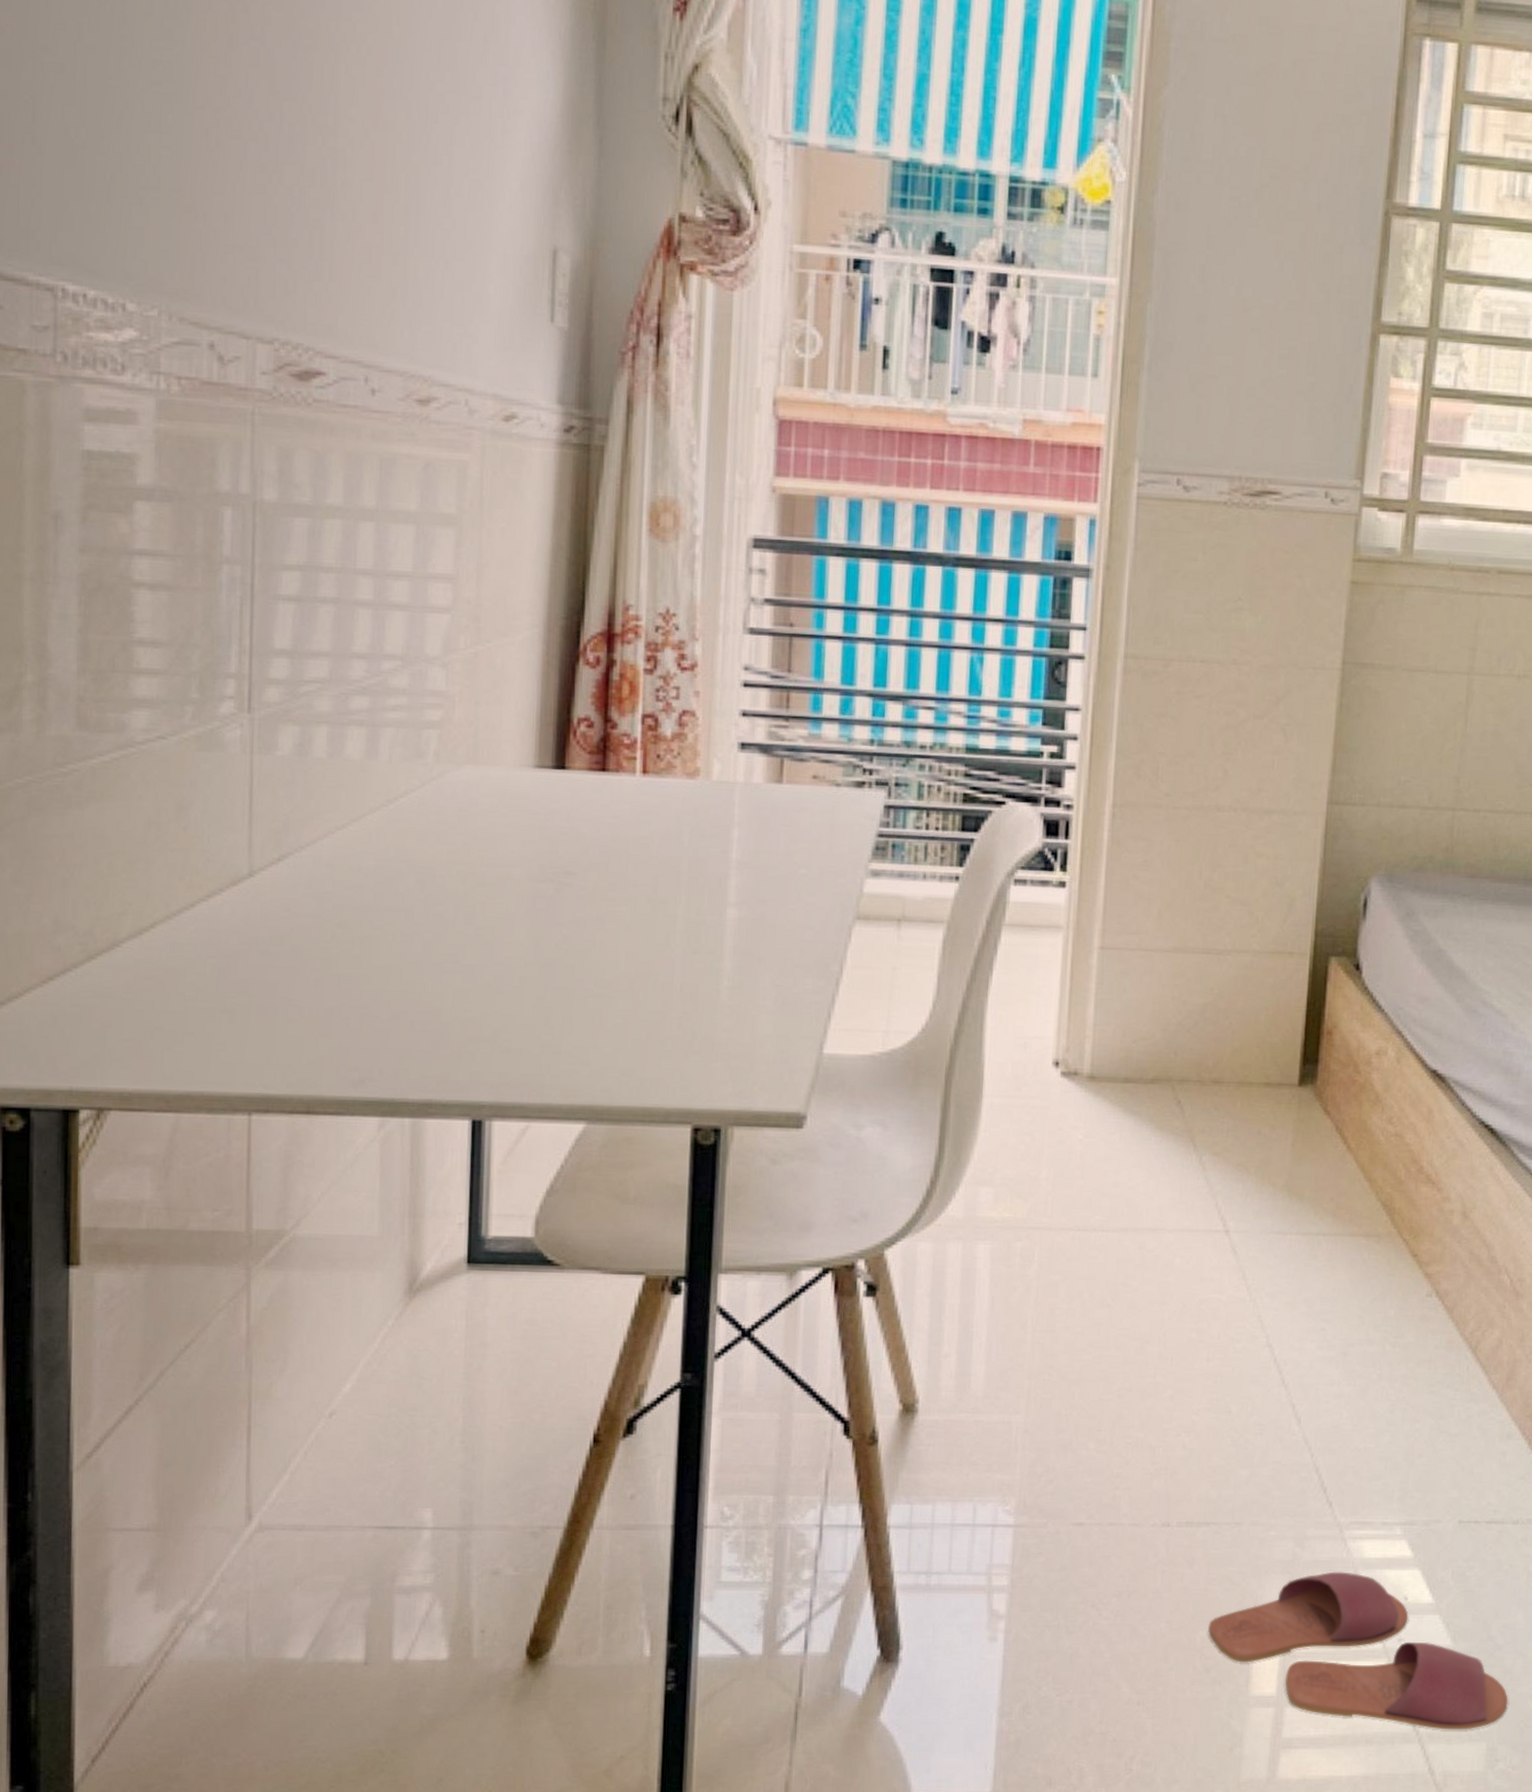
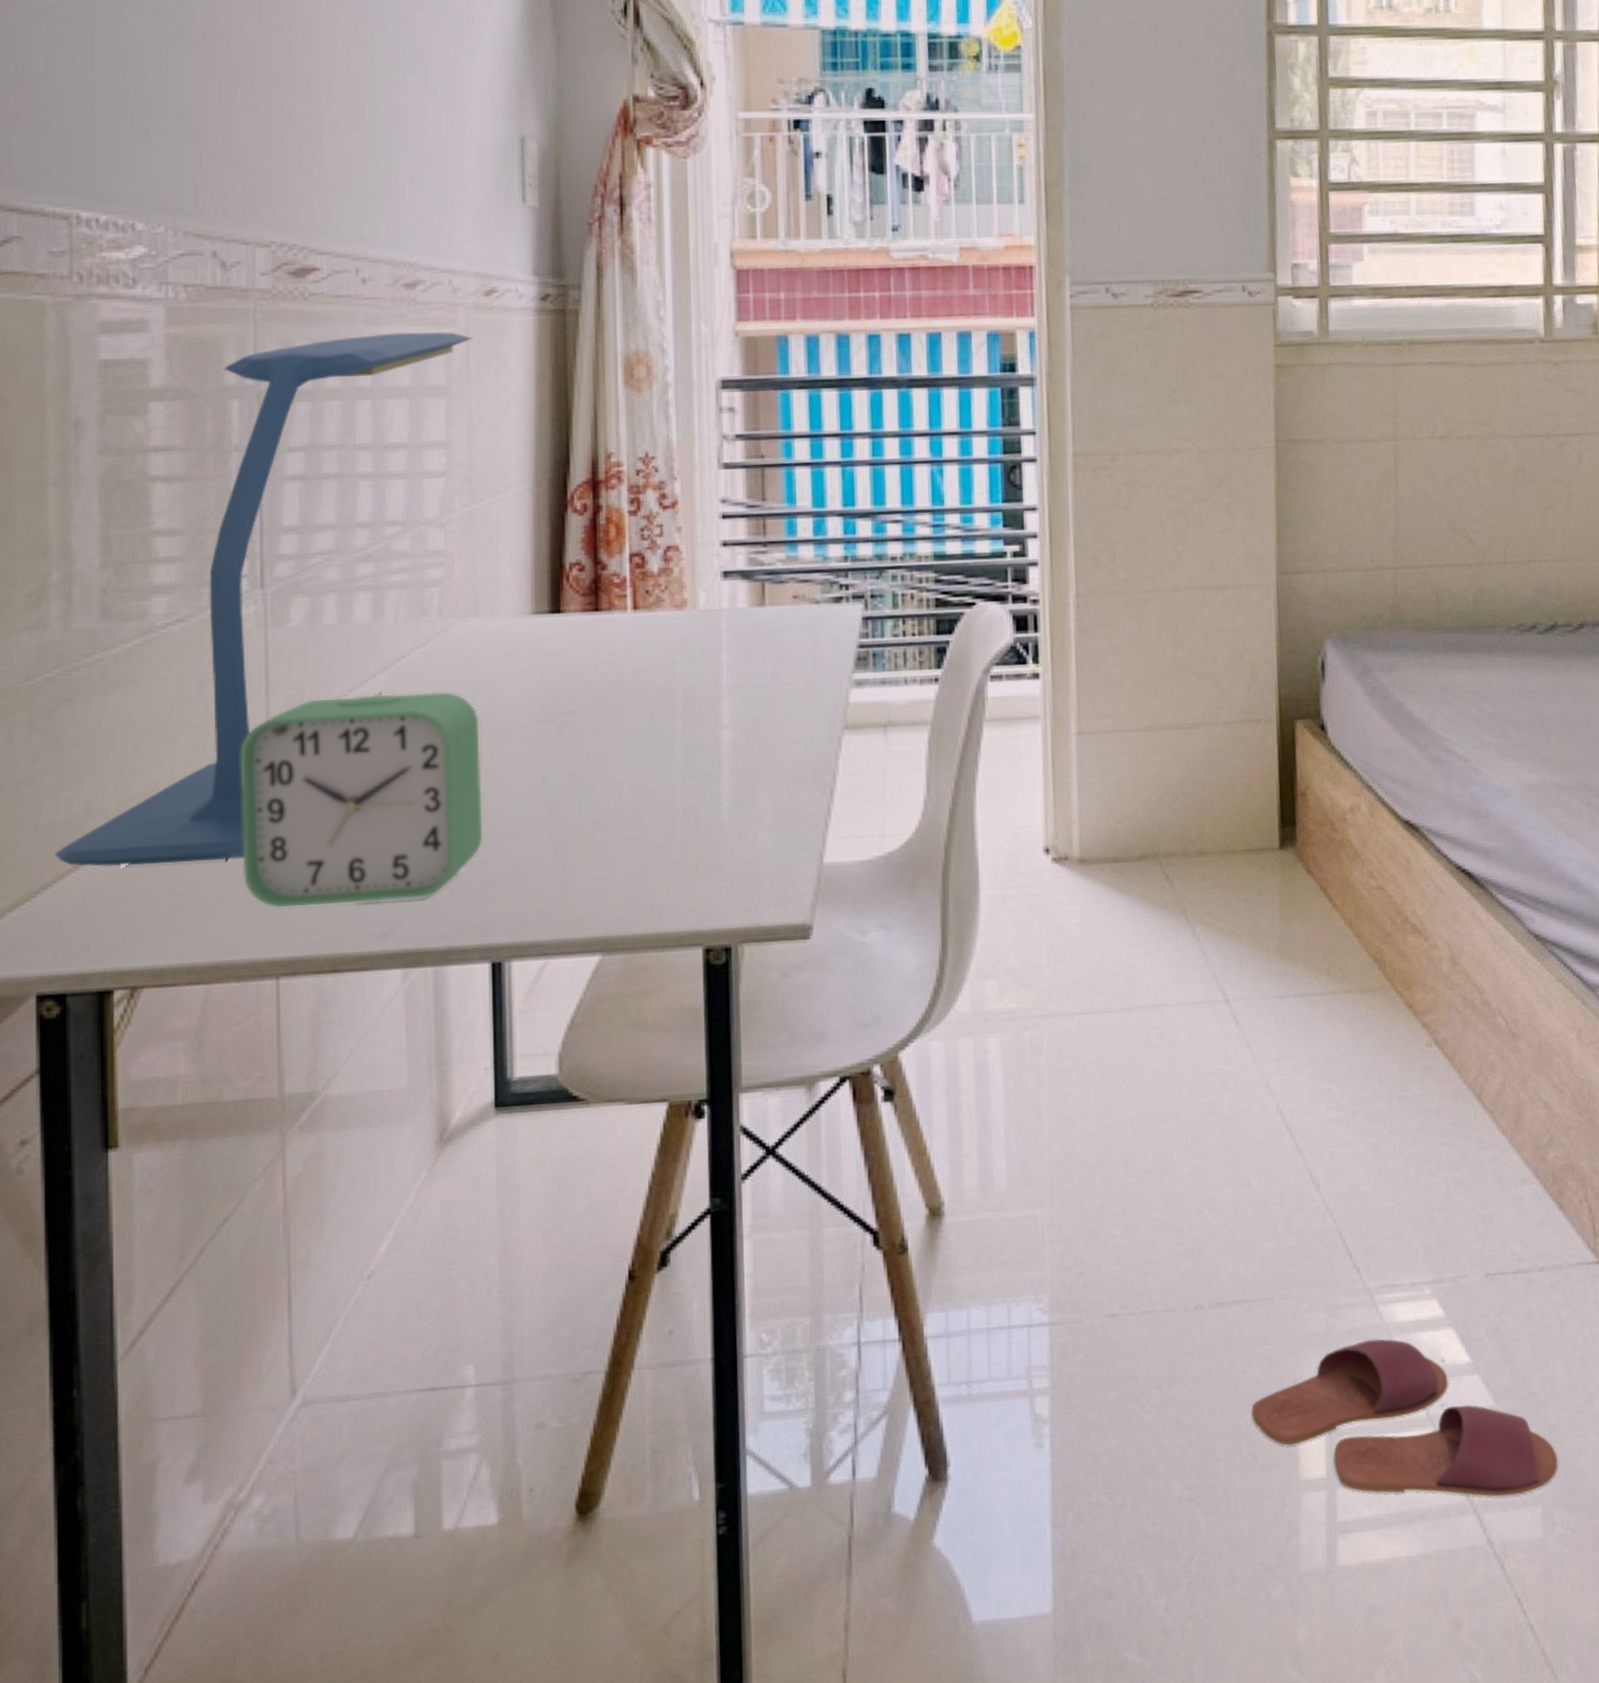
desk lamp: none [21,451,489,991] -> present [54,331,473,867]
alarm clock: none [217,833,473,1049] -> present [240,691,483,908]

